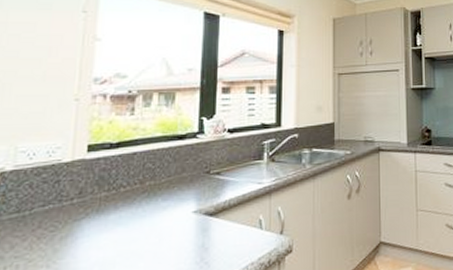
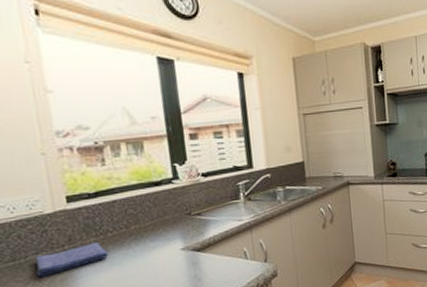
dish towel: none [37,198,116,233] -> present [35,243,108,277]

